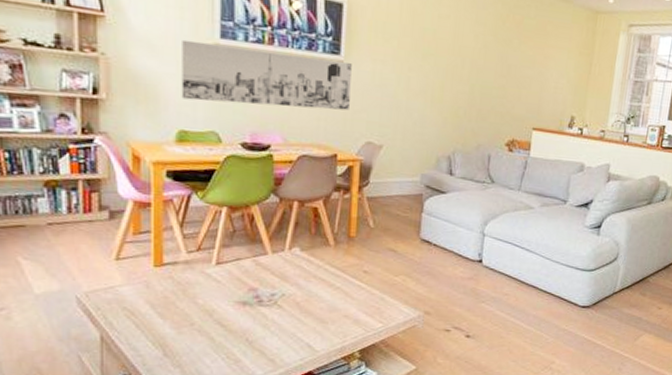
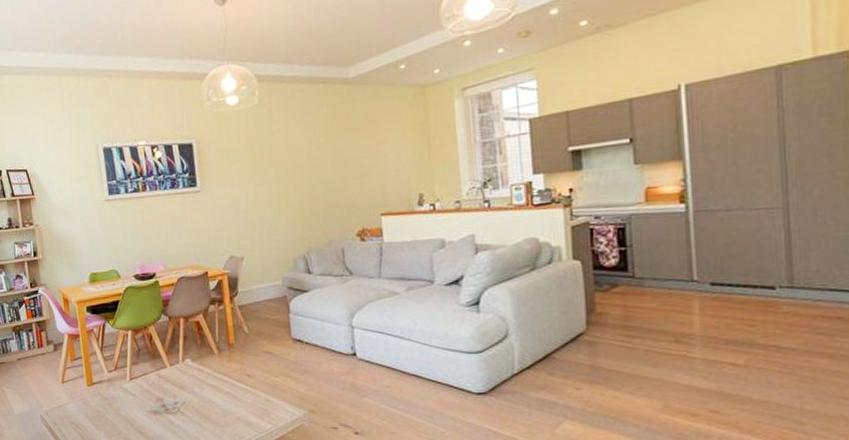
wall art: present [181,39,352,111] -> none [84,192,212,248]

